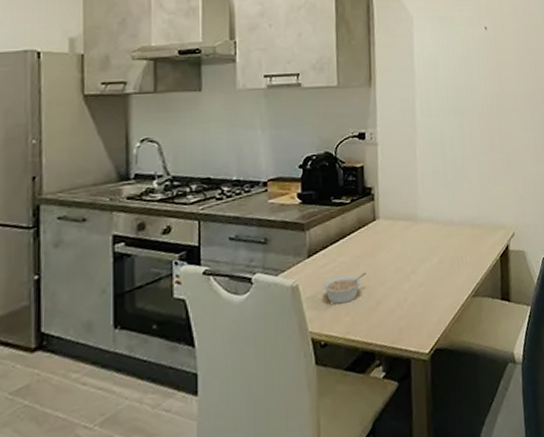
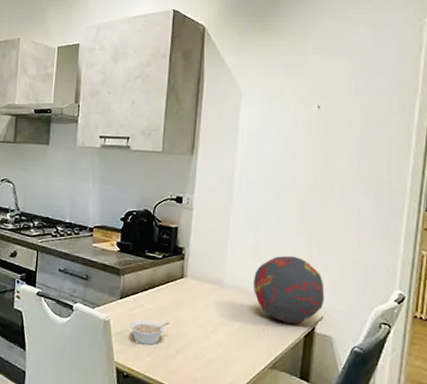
decorative orb: none [446,177,514,247] -> present [253,255,325,325]

